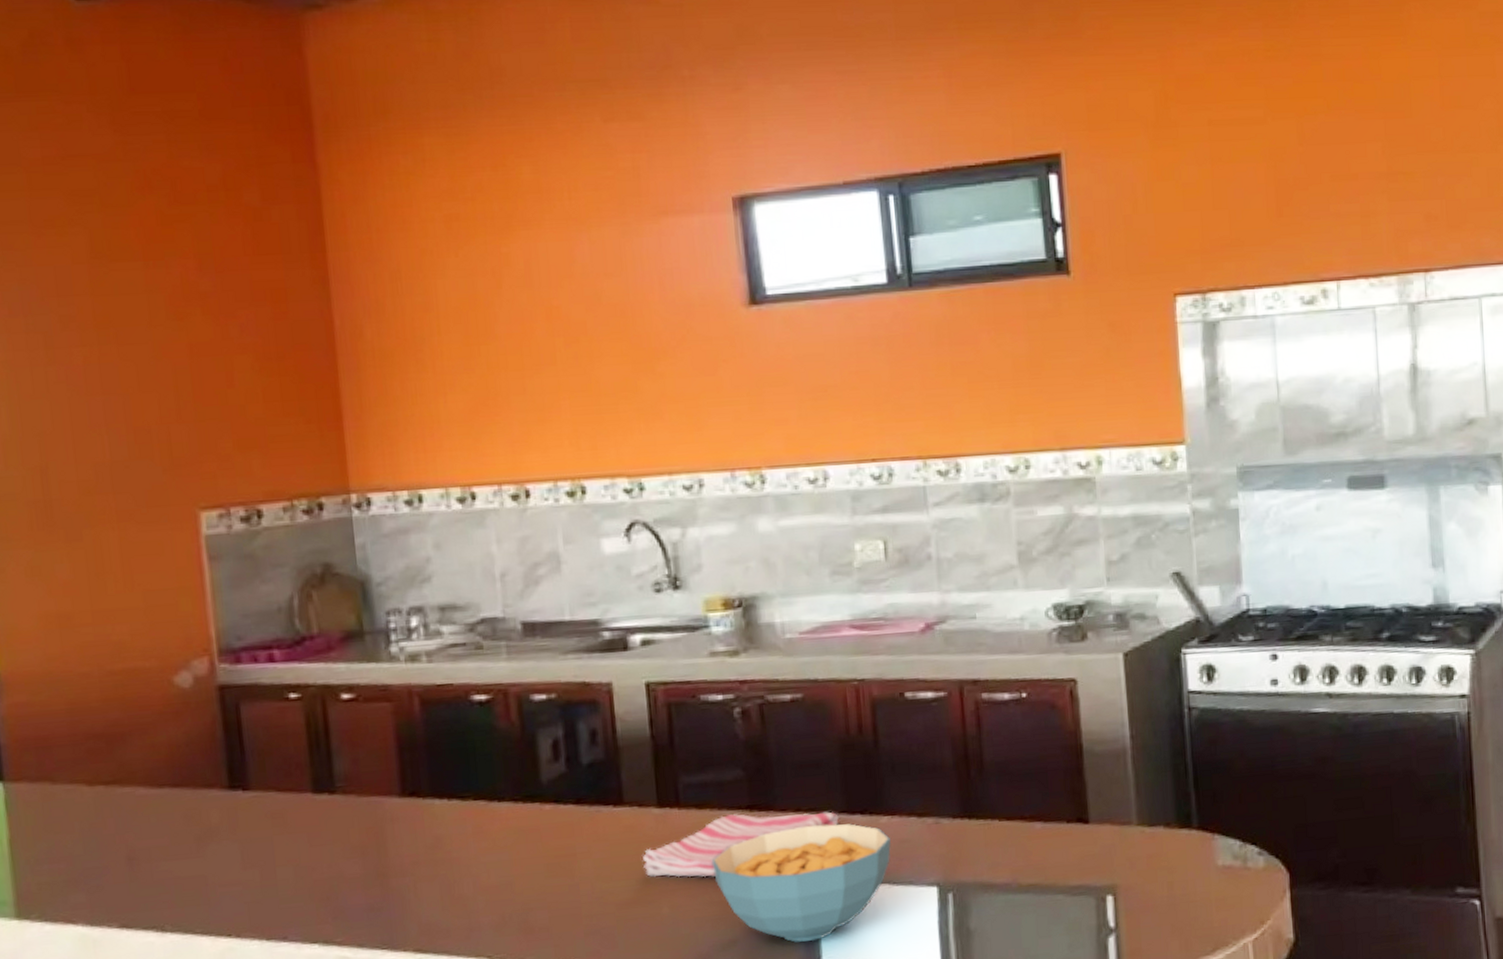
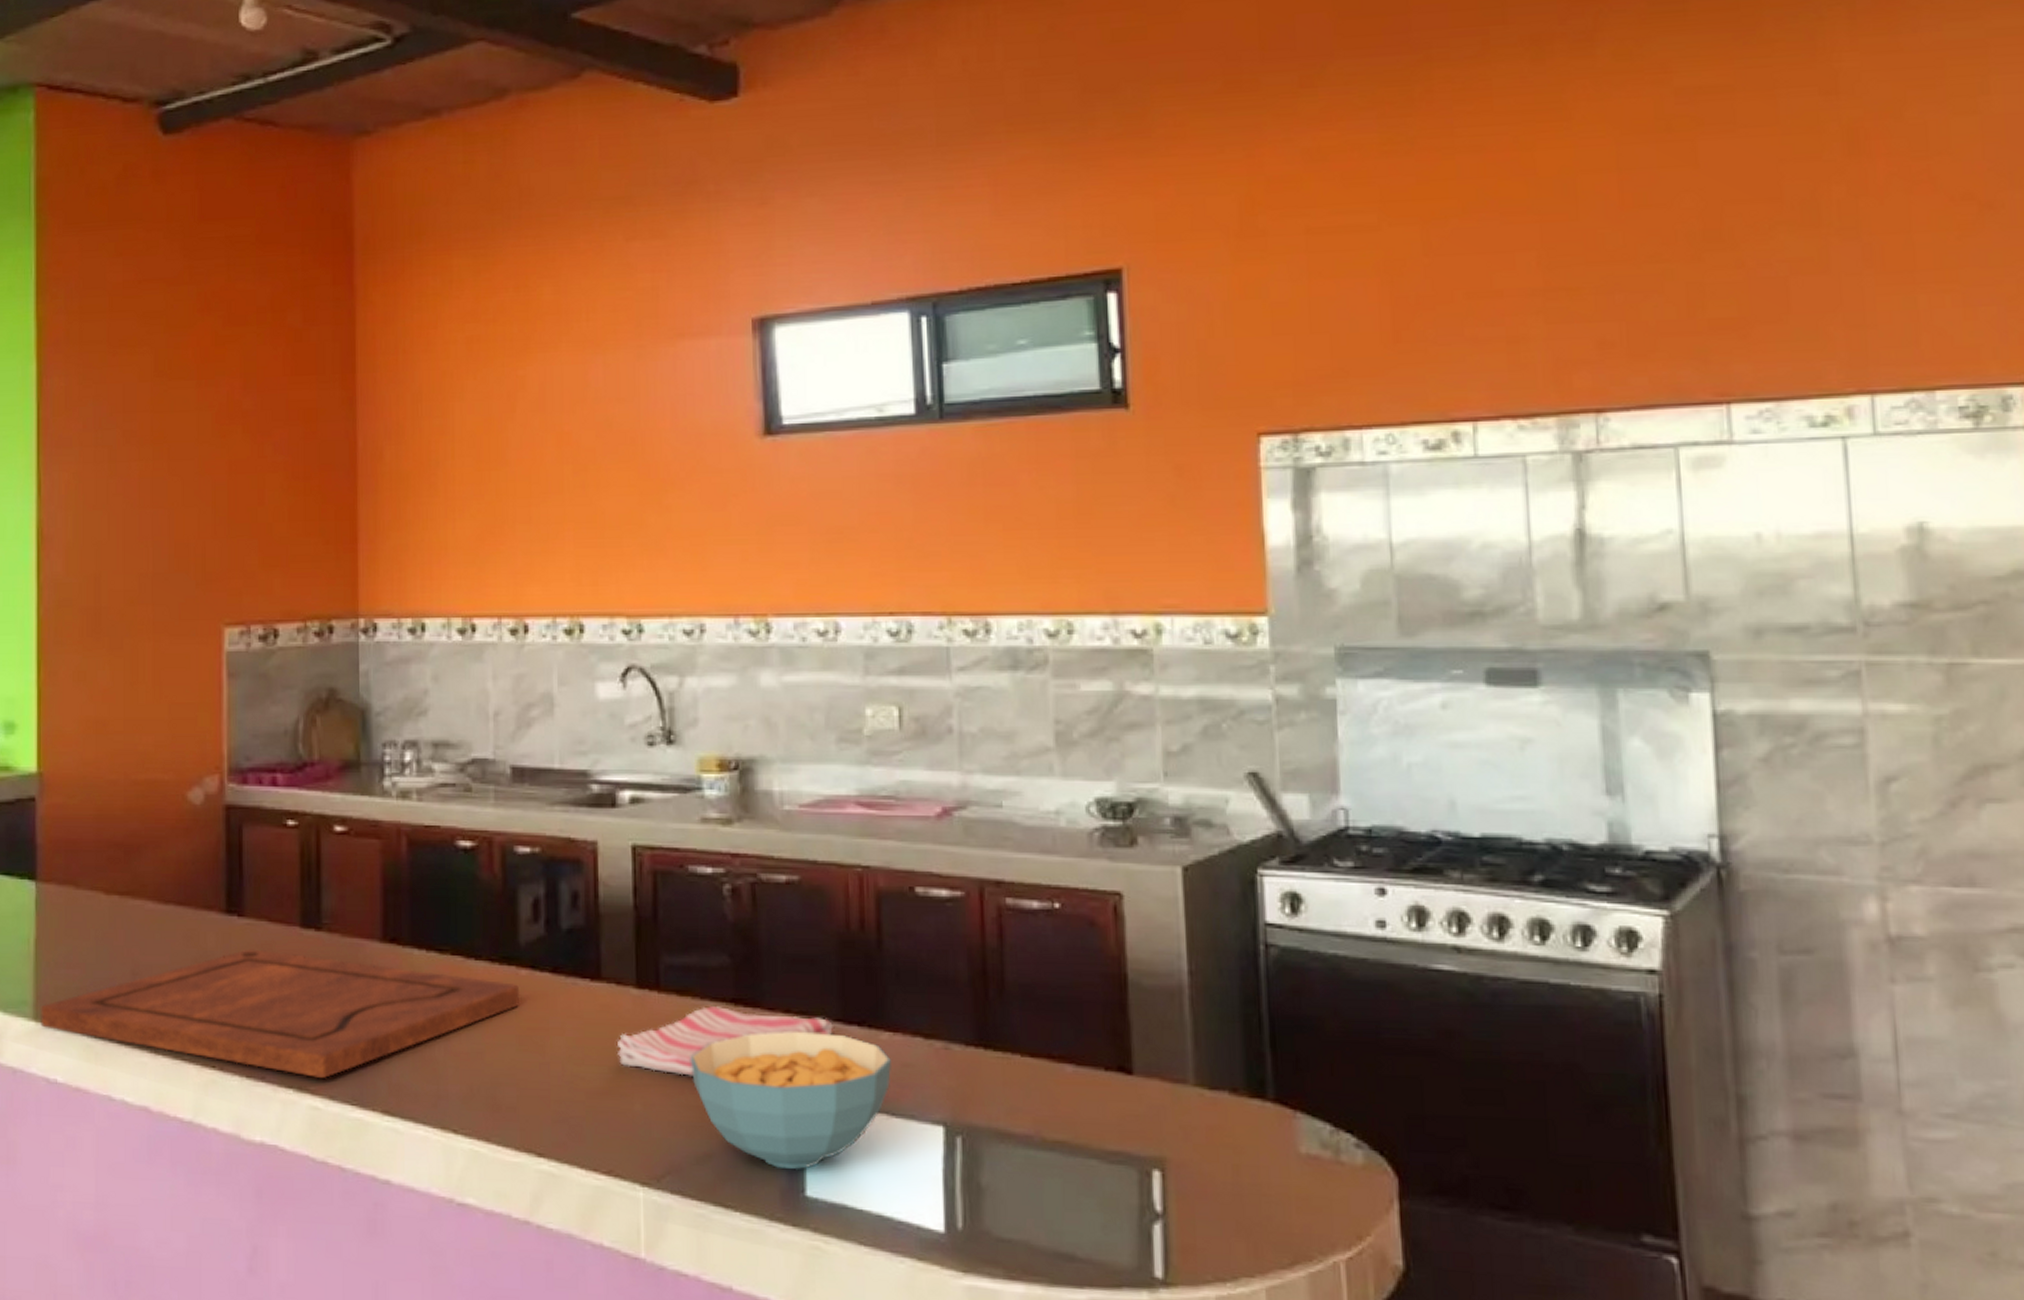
cutting board: none [23,818,545,930] -> present [41,949,519,1078]

